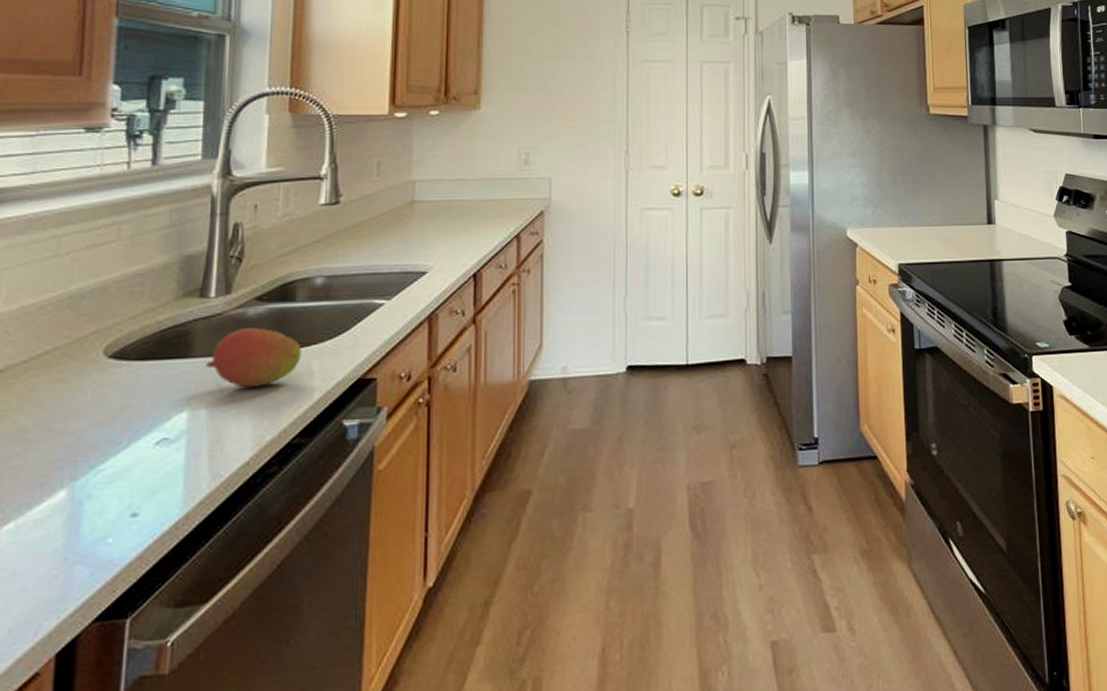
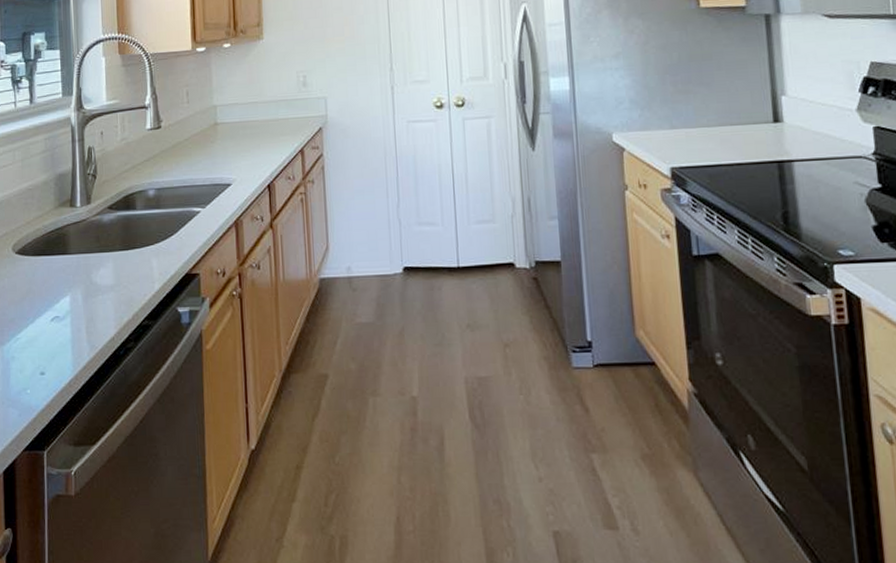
fruit: present [206,327,301,388] -> none [79,231,143,279]

